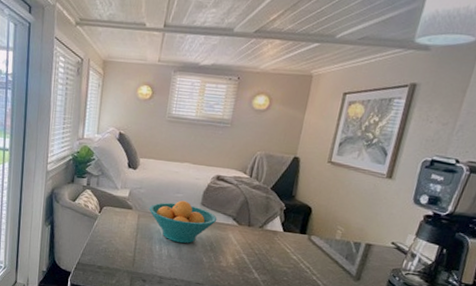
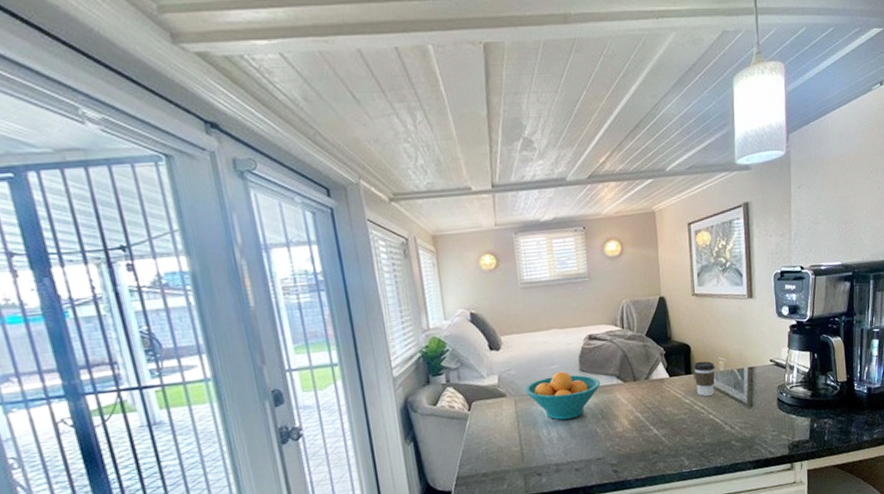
coffee cup: none [306,225,332,260] -> present [693,361,715,397]

